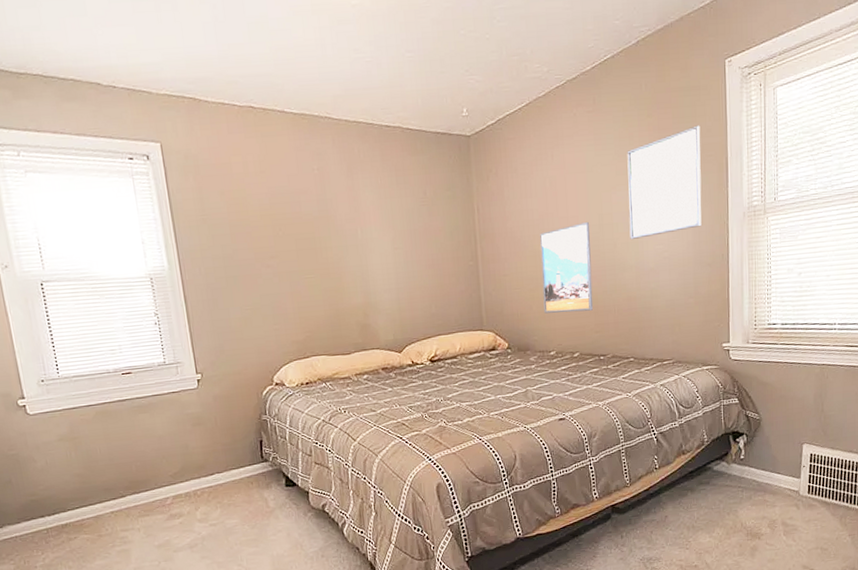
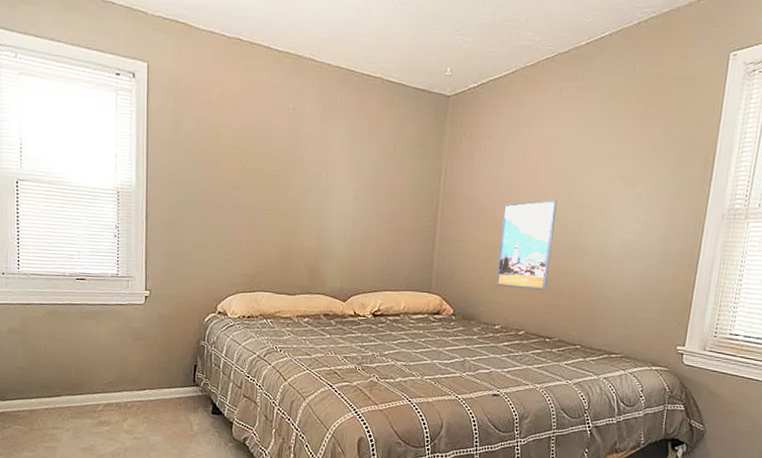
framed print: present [627,125,702,239] -> none [597,117,692,225]

